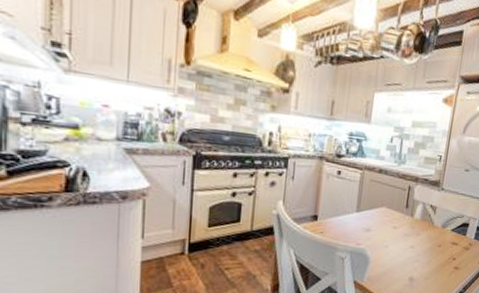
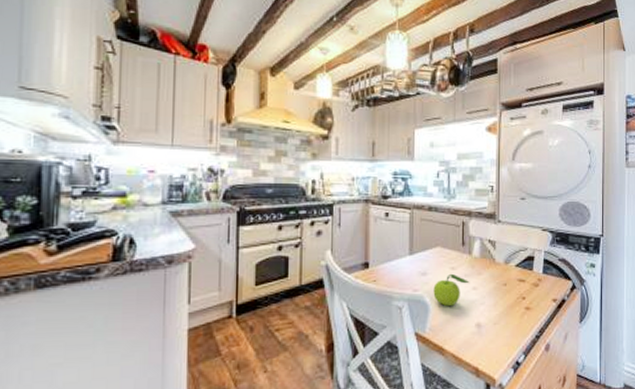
fruit: none [374,232,409,260] -> present [433,273,470,306]

